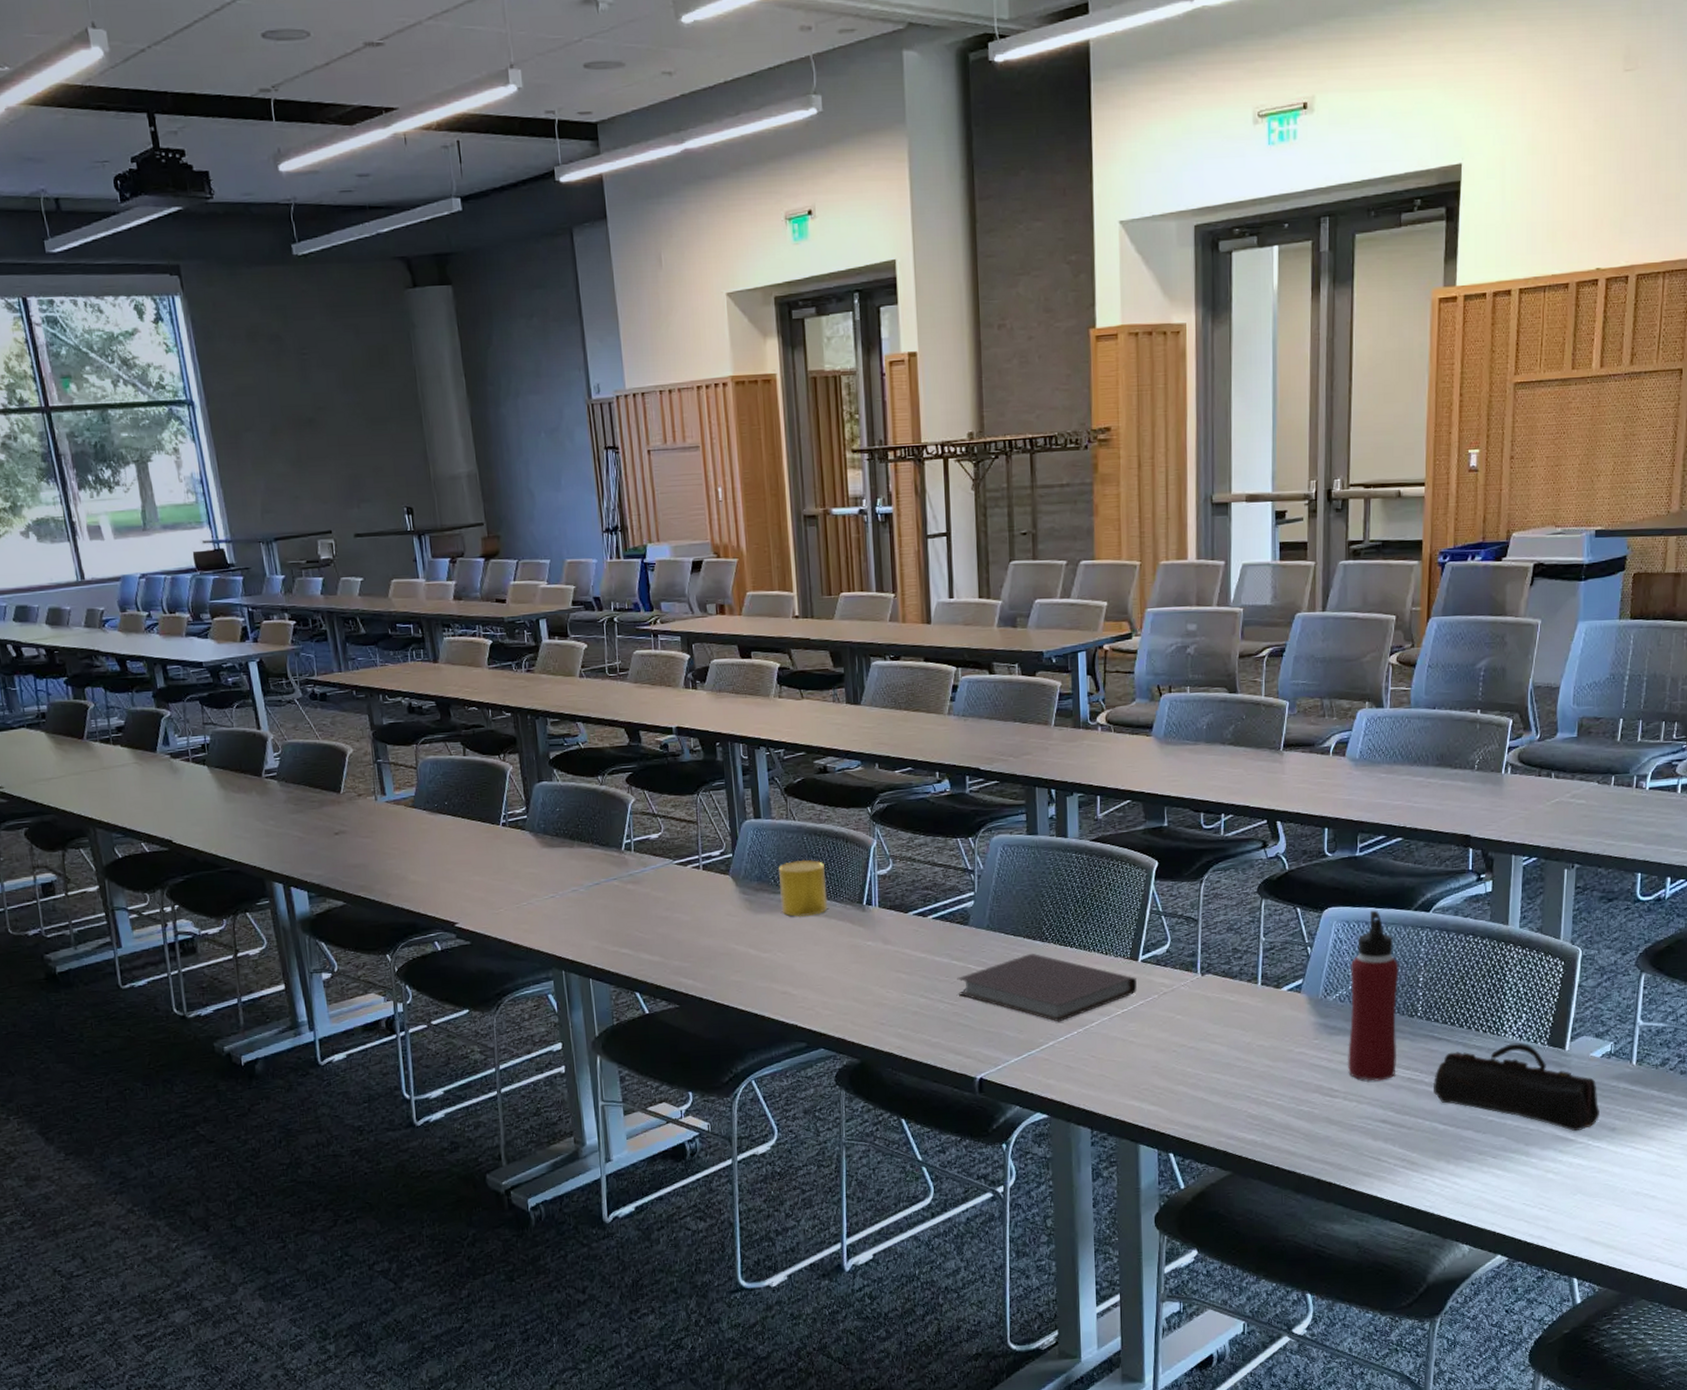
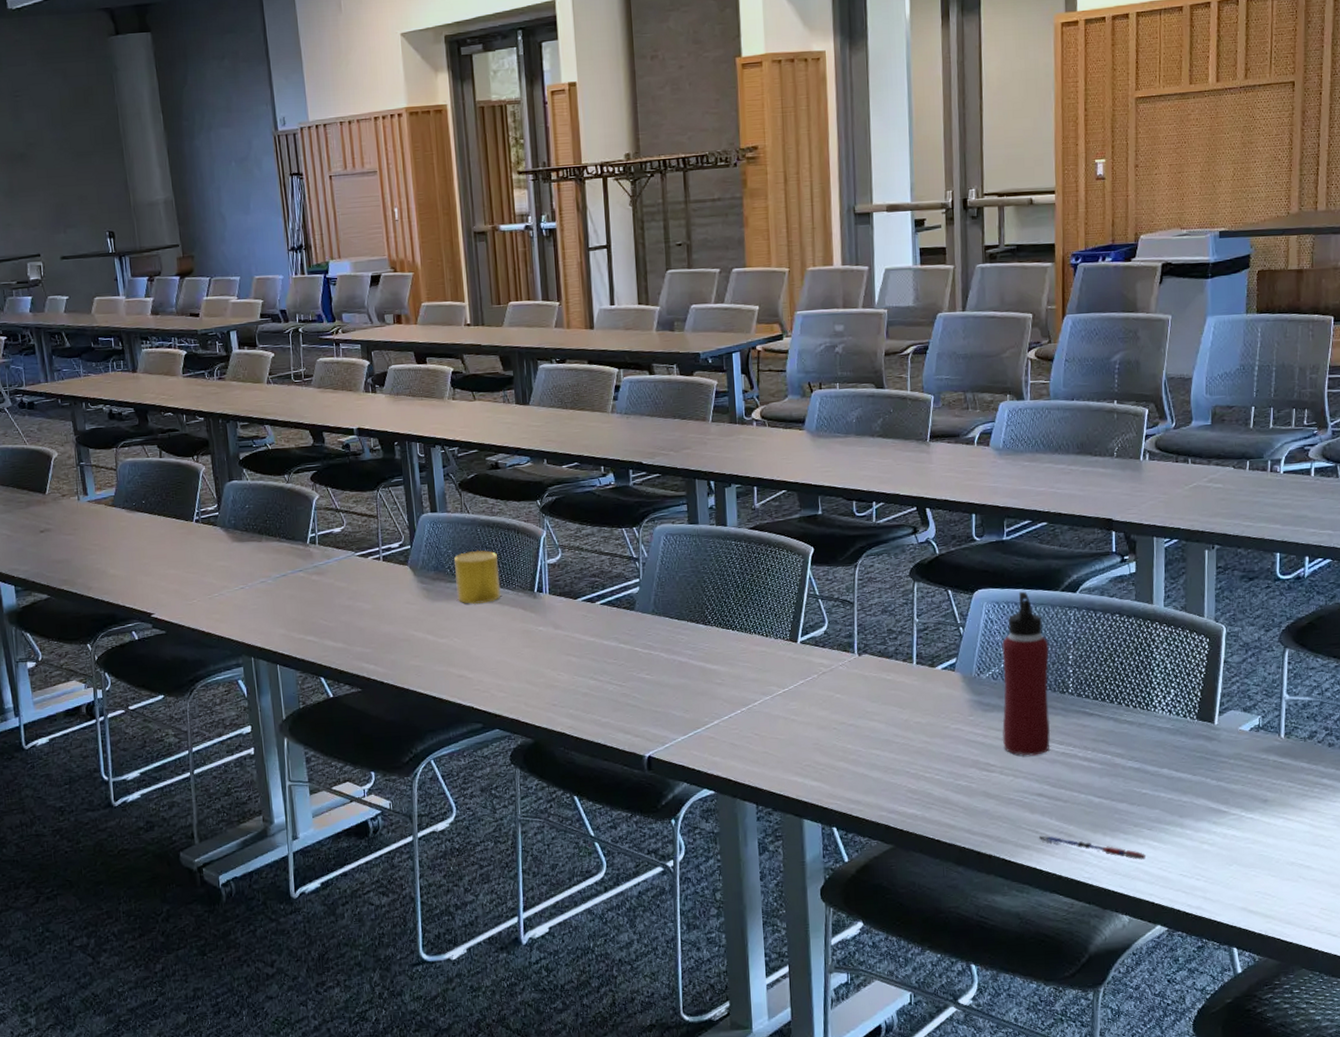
notebook: present [957,954,1137,1022] -> none [624,636,797,702]
pen: none [1380,1162,1489,1189] -> present [1038,835,1146,860]
pencil case: present [1434,1043,1599,1131] -> none [1087,717,1251,803]

